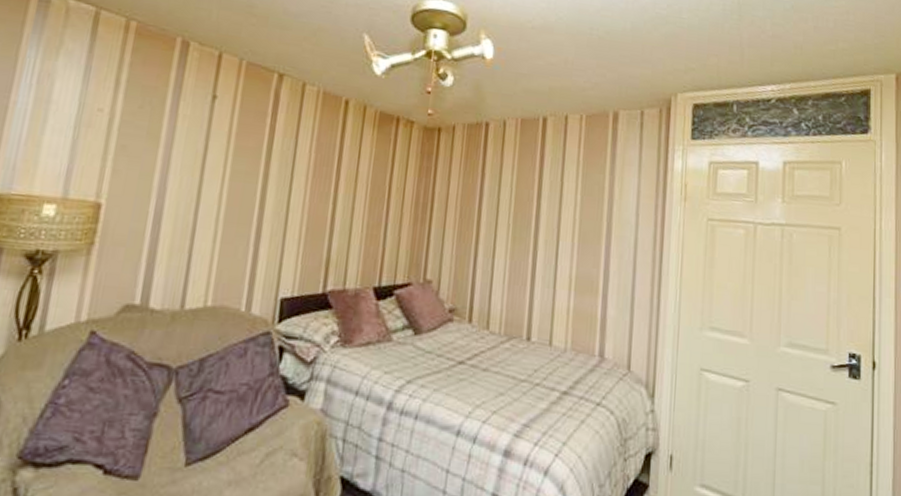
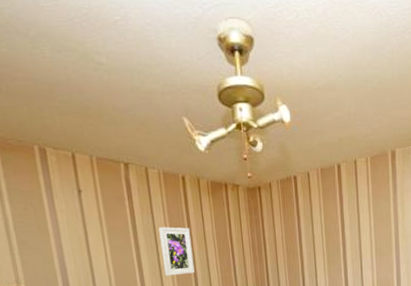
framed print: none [292,157,340,223] -> present [159,227,195,276]

